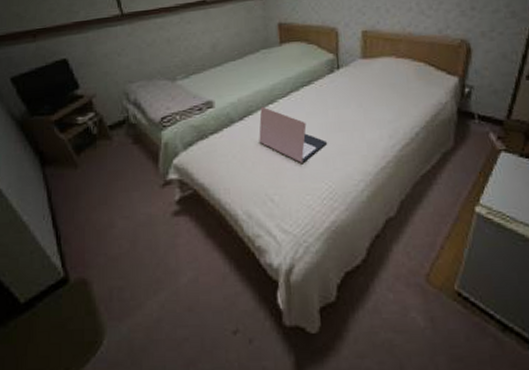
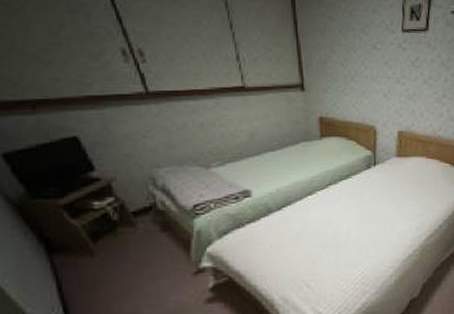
laptop: present [259,106,327,163] -> none [297,197,361,251]

